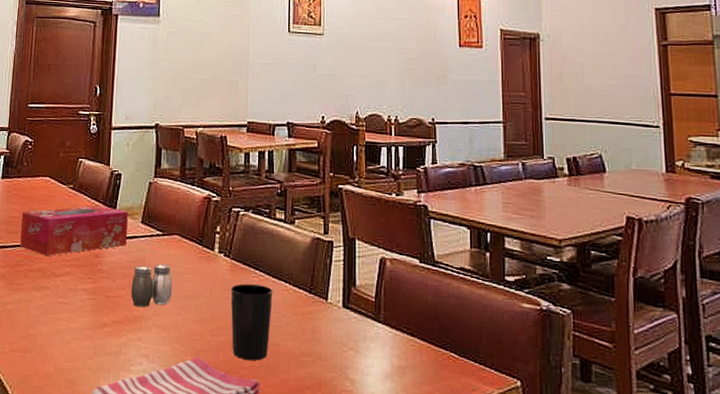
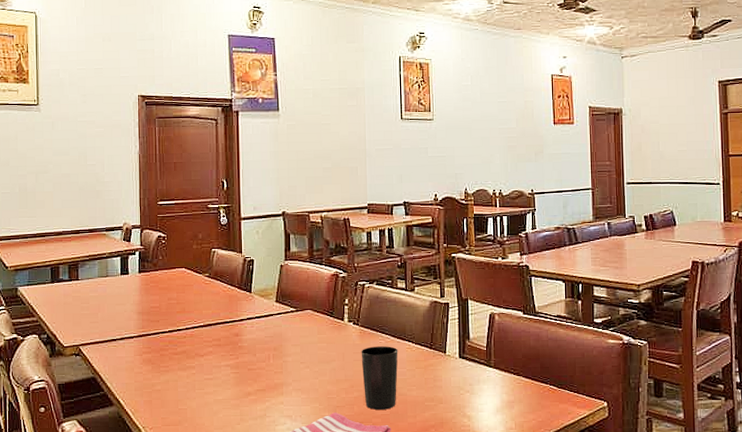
tissue box: present [20,205,128,256] -> none [161,290,263,339]
salt and pepper shaker: present [131,264,172,308] -> none [270,337,308,376]

